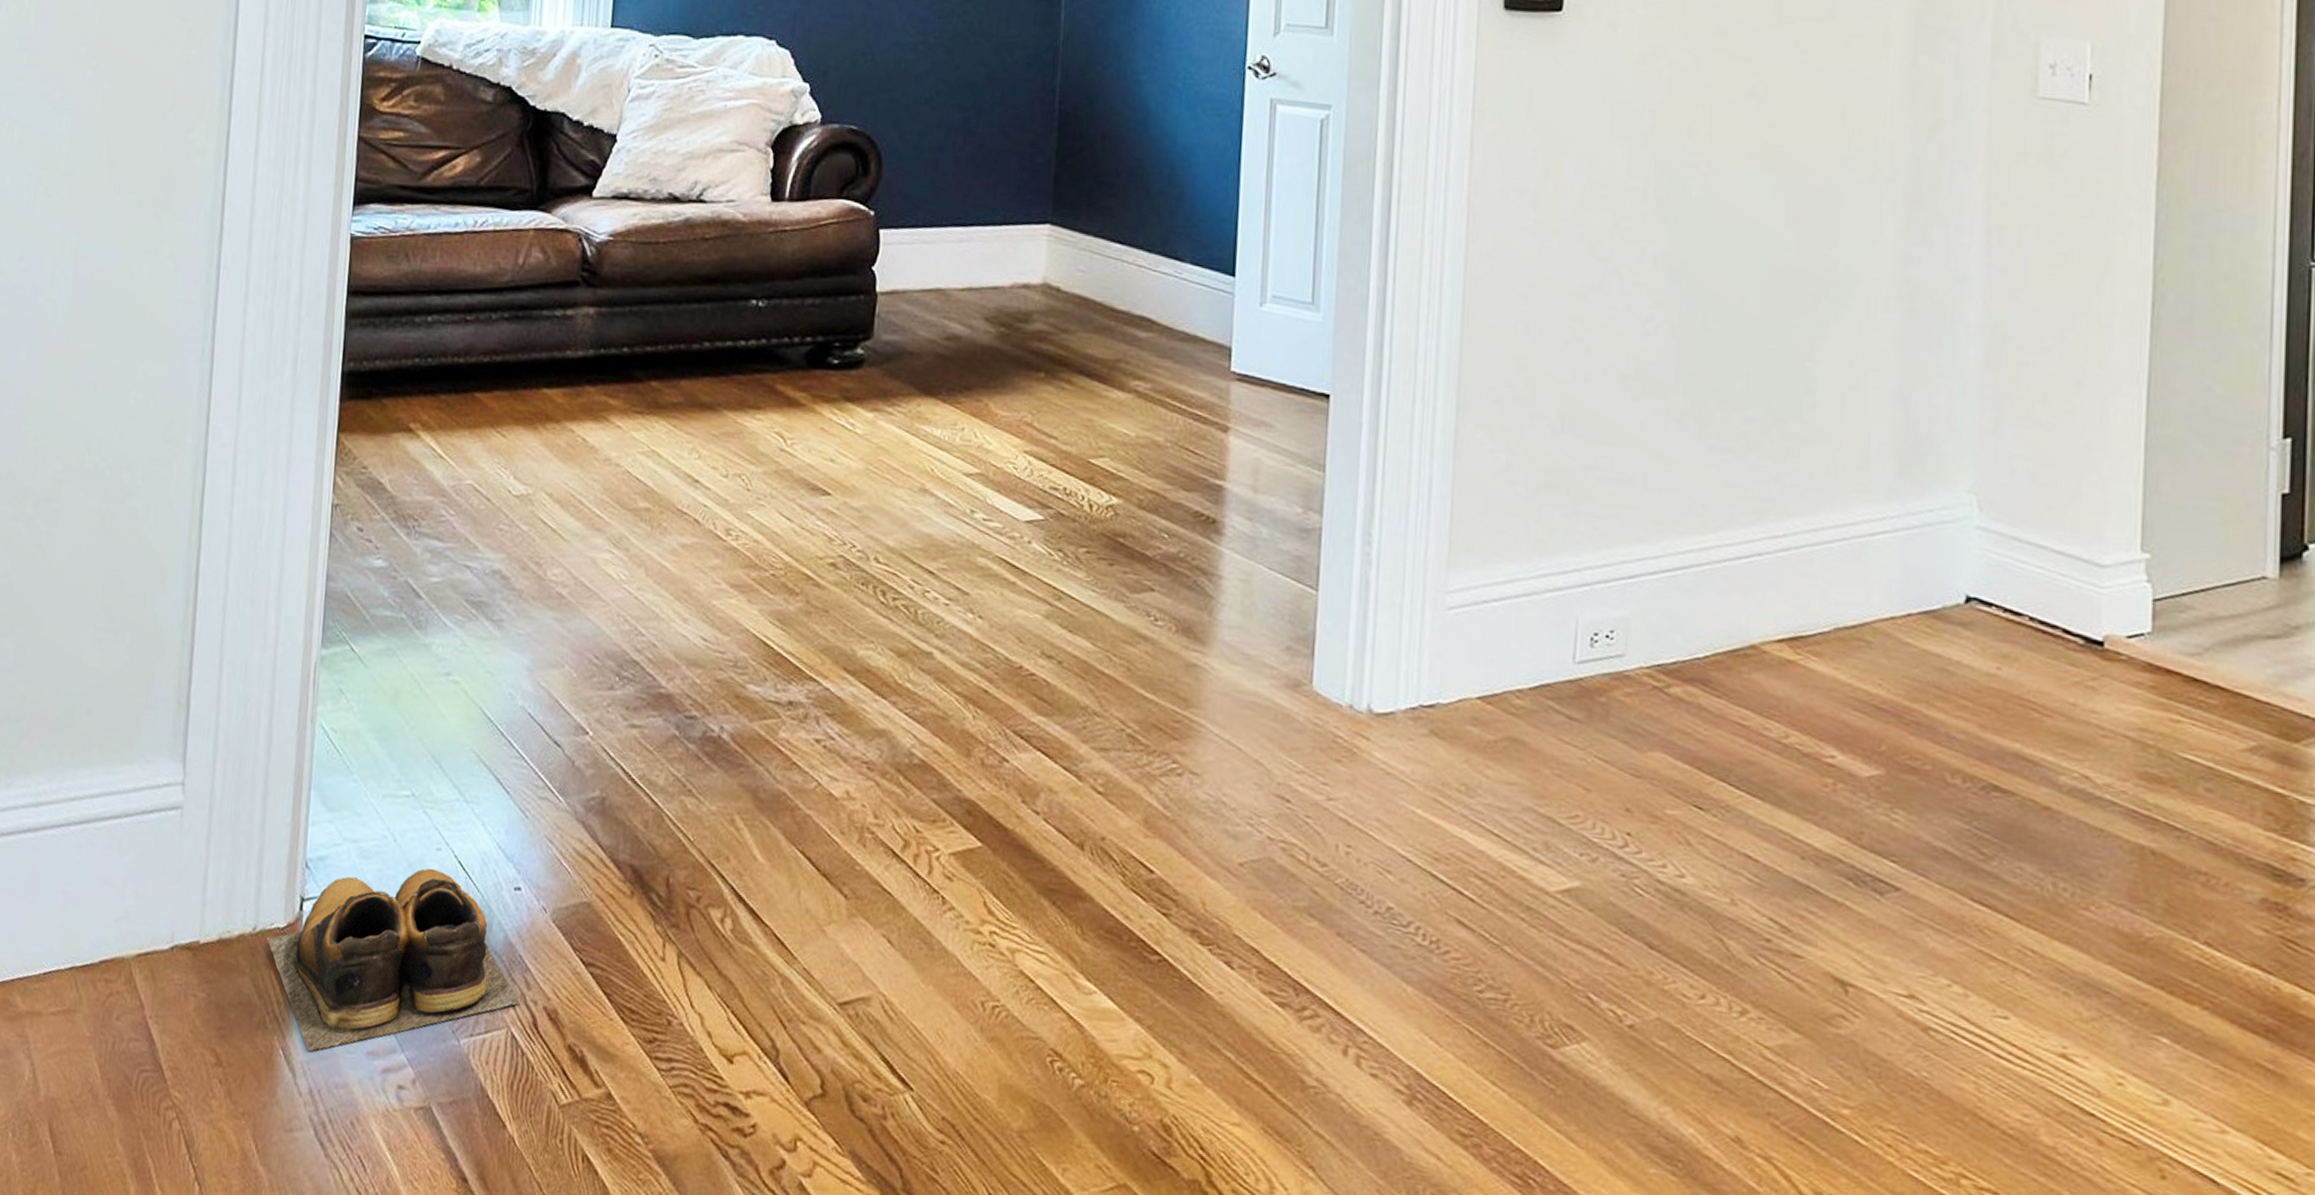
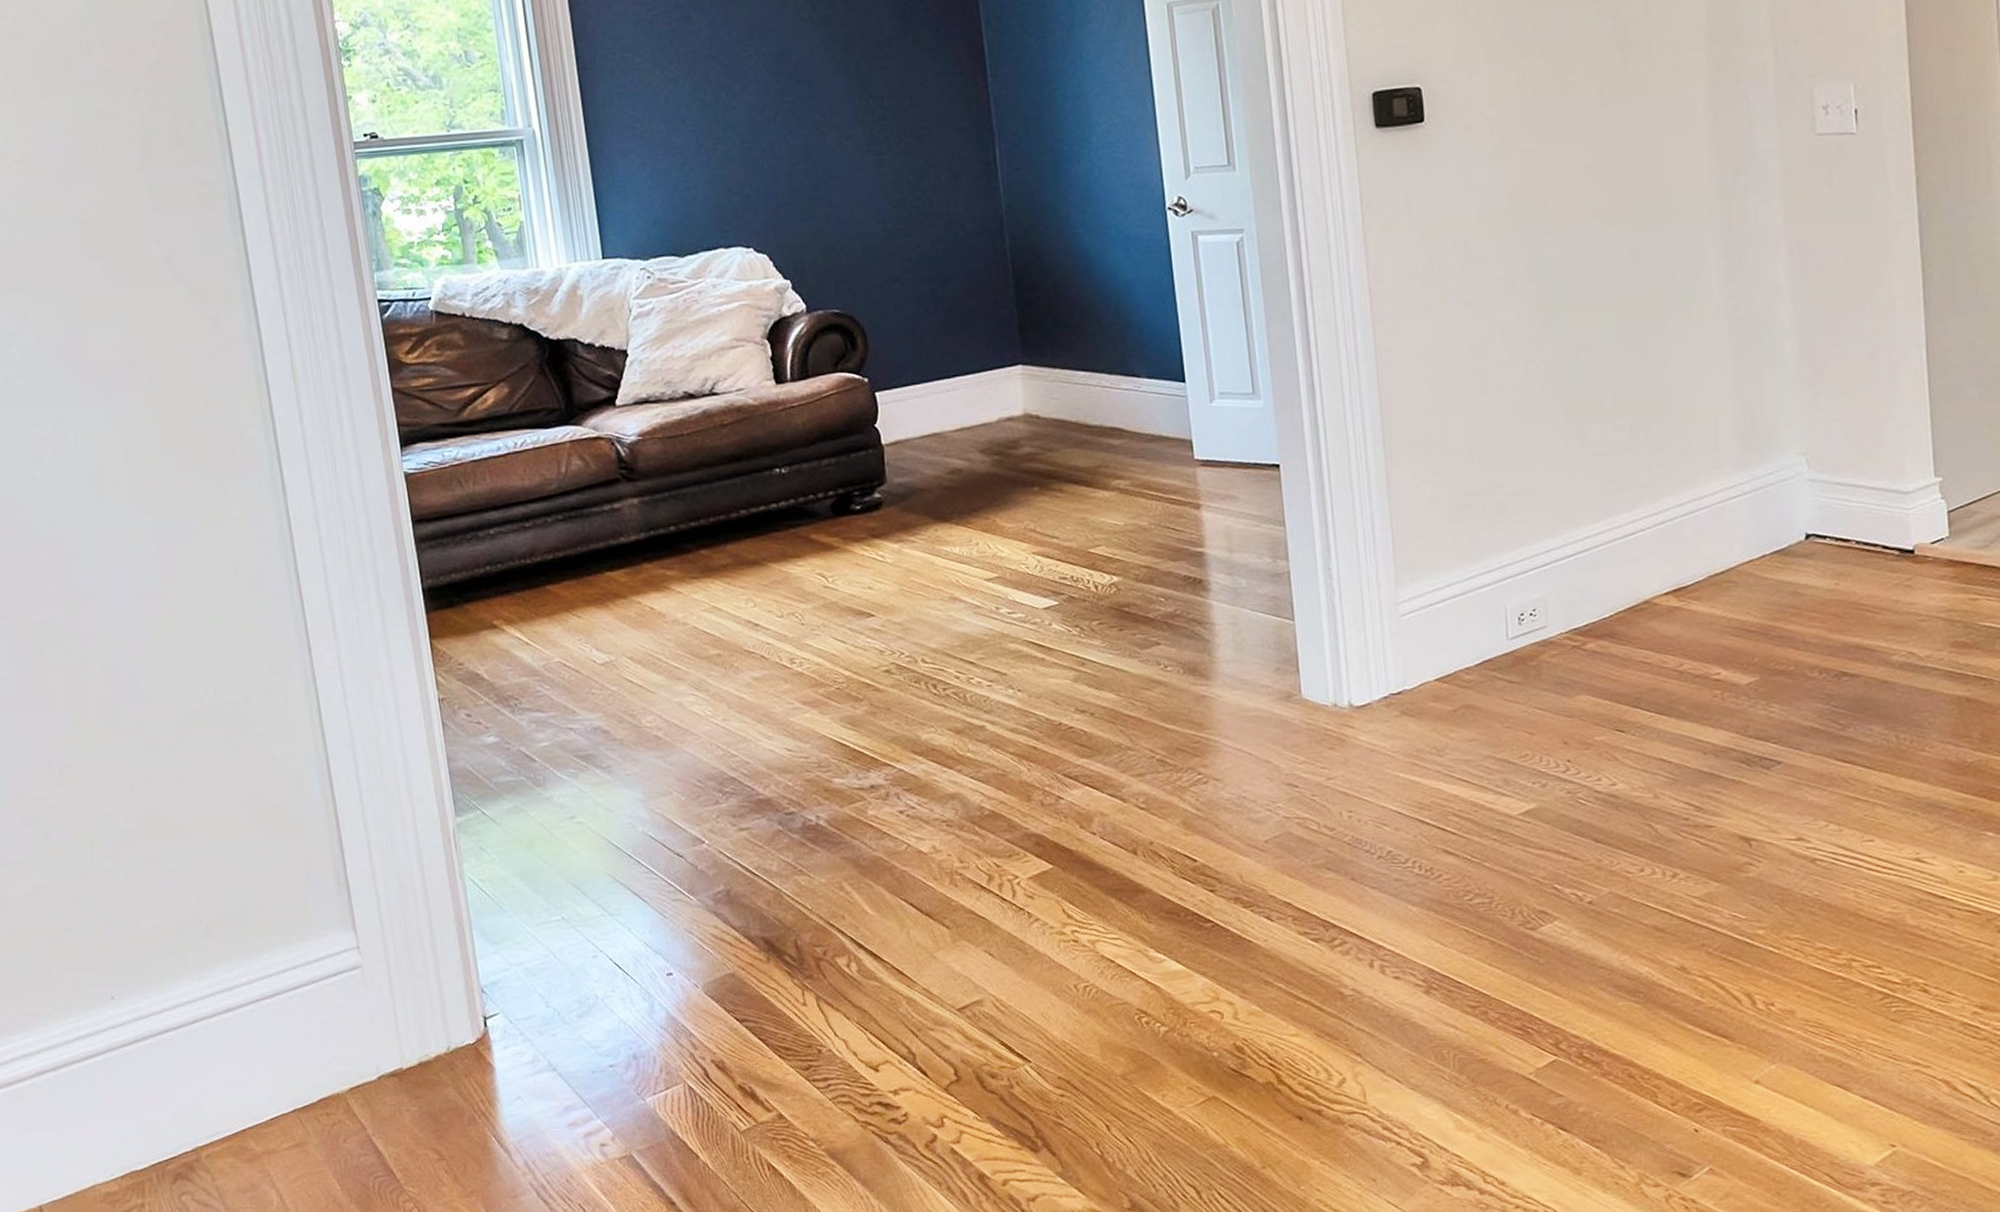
shoes: present [266,868,520,1051] -> none [460,972,691,1133]

